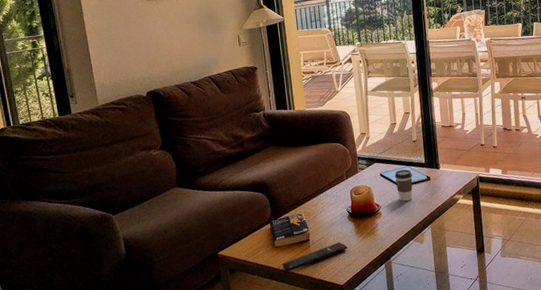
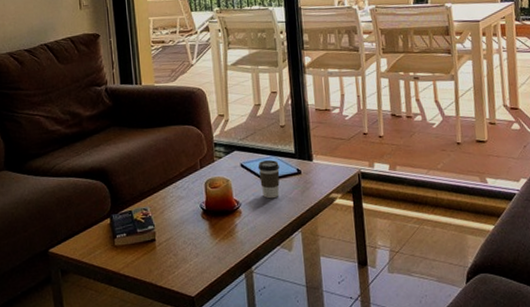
remote control: present [282,242,348,272] -> none [122,244,201,277]

